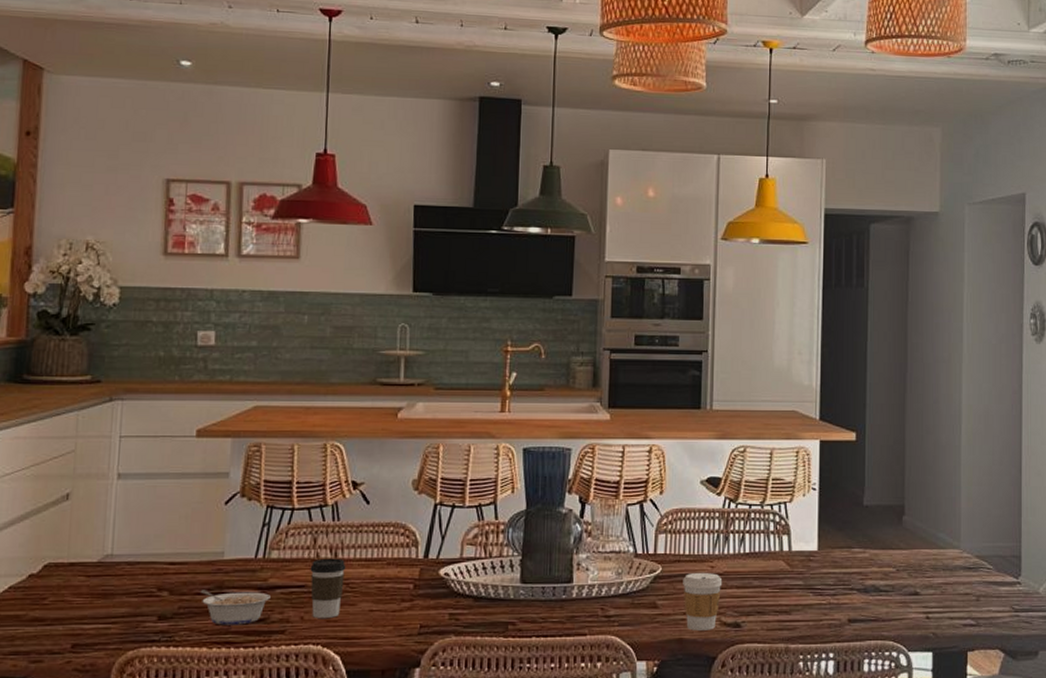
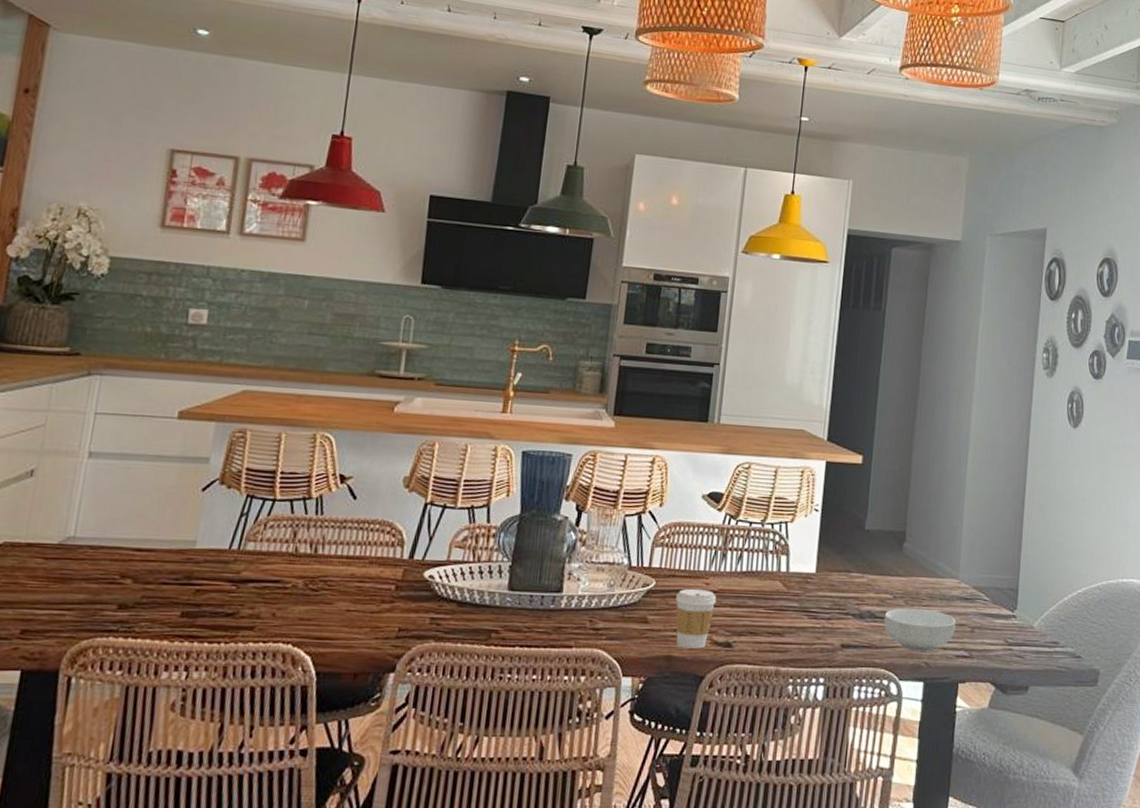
legume: present [200,590,271,625] -> none [166,579,242,619]
coffee cup: present [310,558,346,619] -> none [284,553,326,617]
cereal bowl: none [888,580,960,622] -> present [884,608,956,652]

